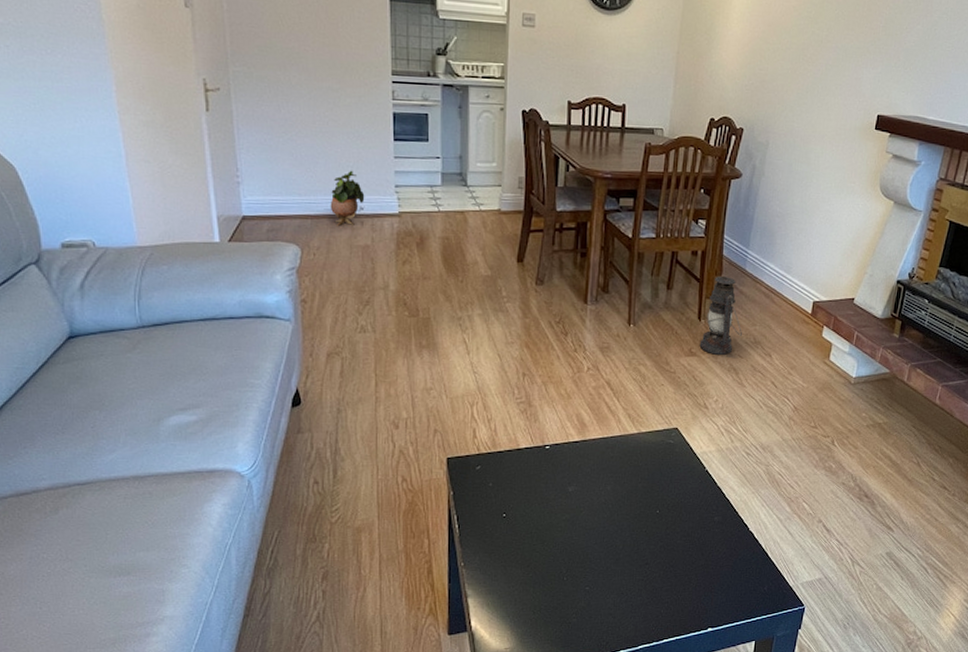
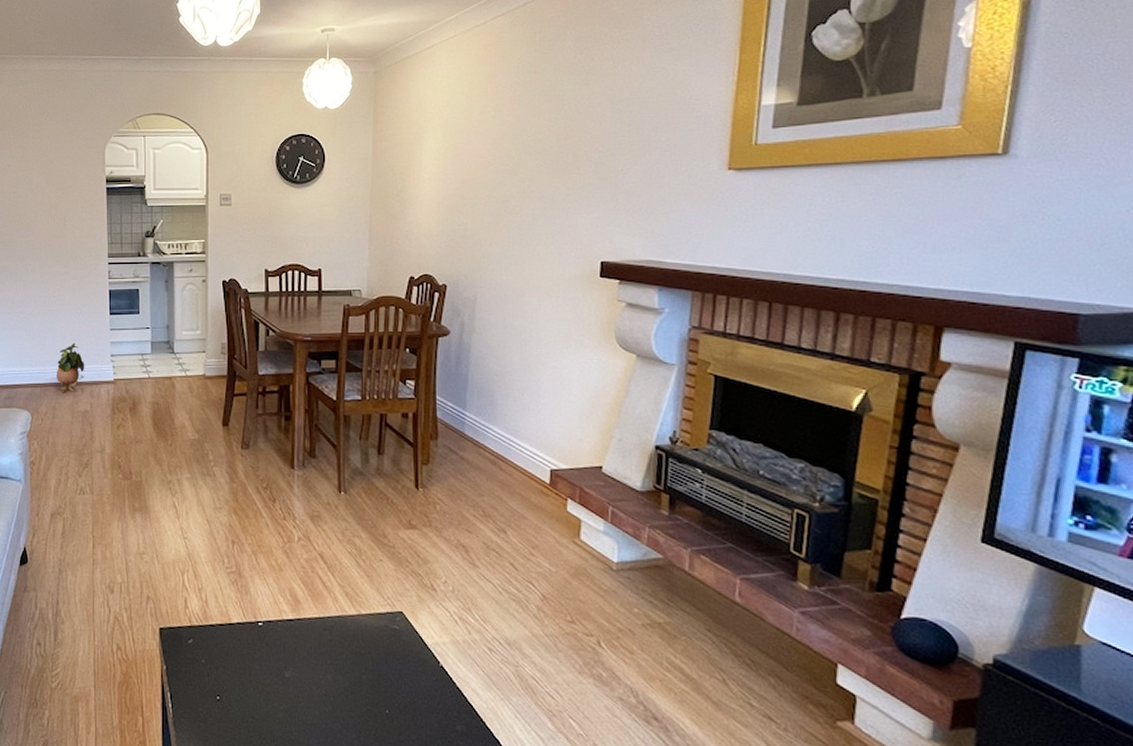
lantern: present [699,276,742,355] -> none [419,441,468,529]

